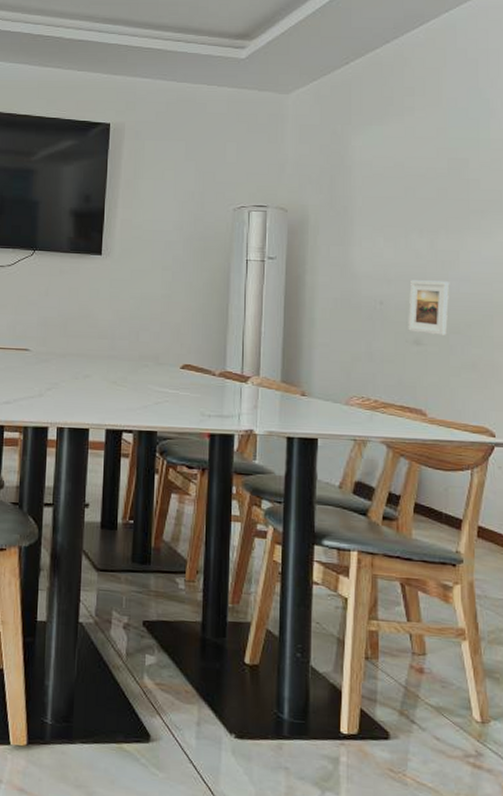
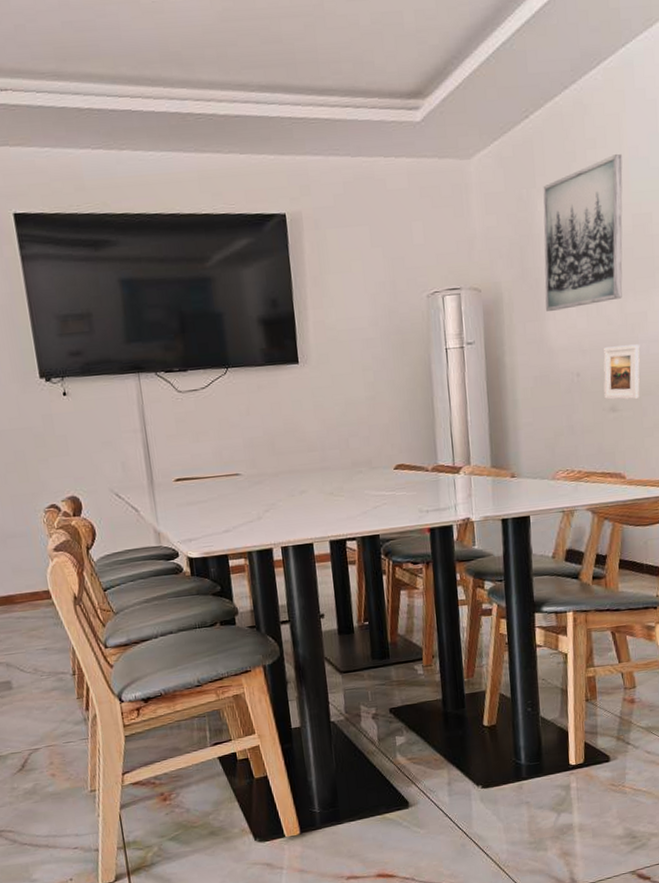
wall art: none [352,103,440,238] -> present [543,154,623,311]

